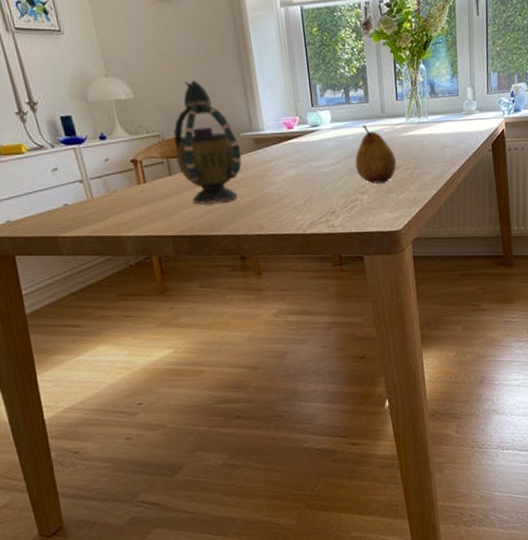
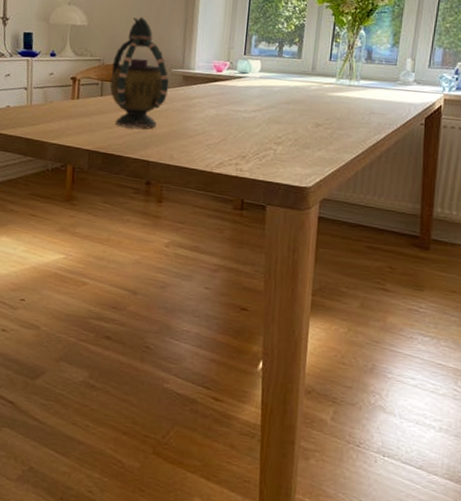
fruit: present [355,125,397,184] -> none [275,79,319,138]

